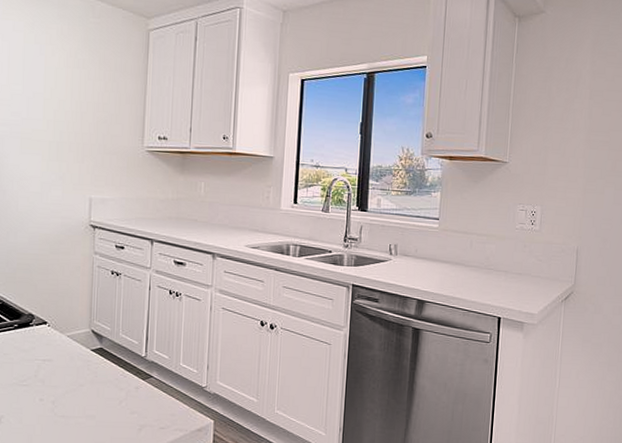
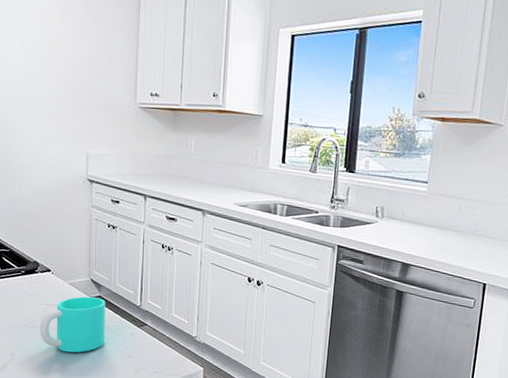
cup: none [33,349,107,412] -> present [40,296,106,353]

